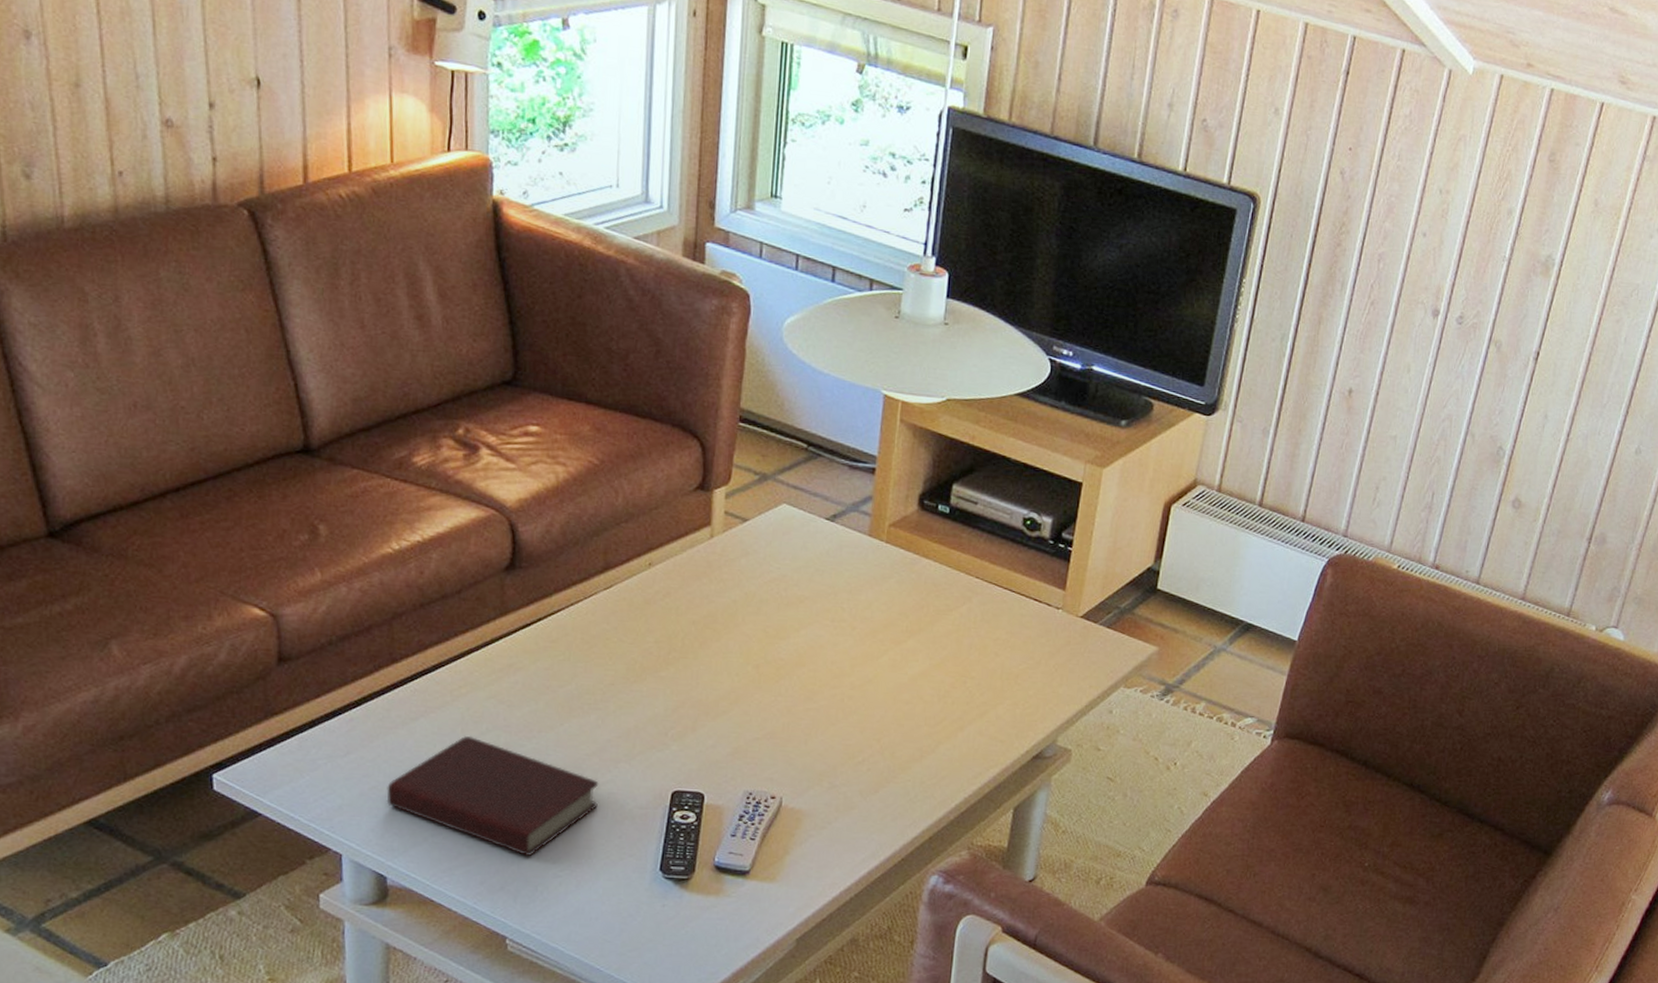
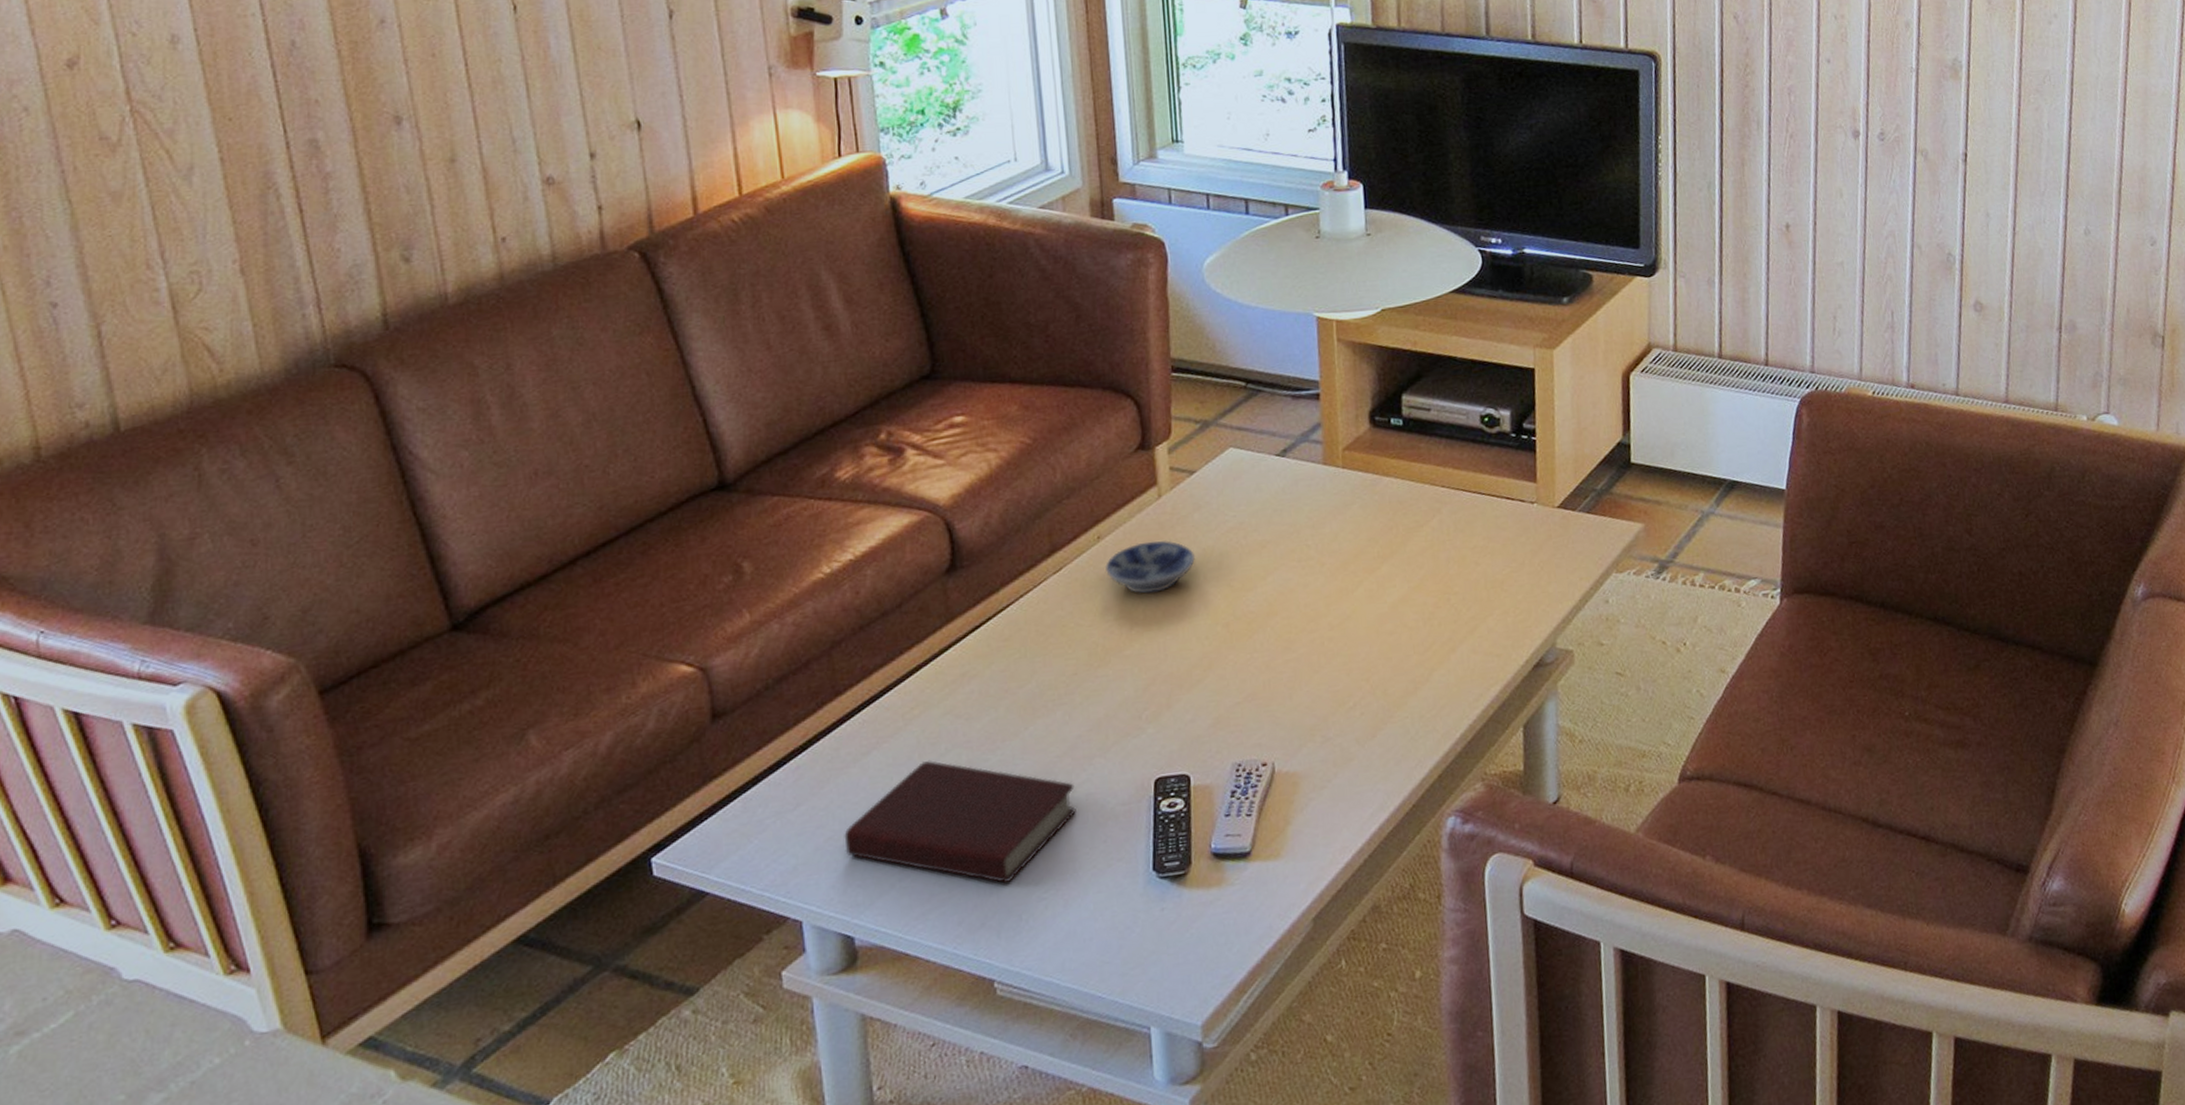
bowl: none [652,576,738,625] -> present [1104,540,1196,594]

